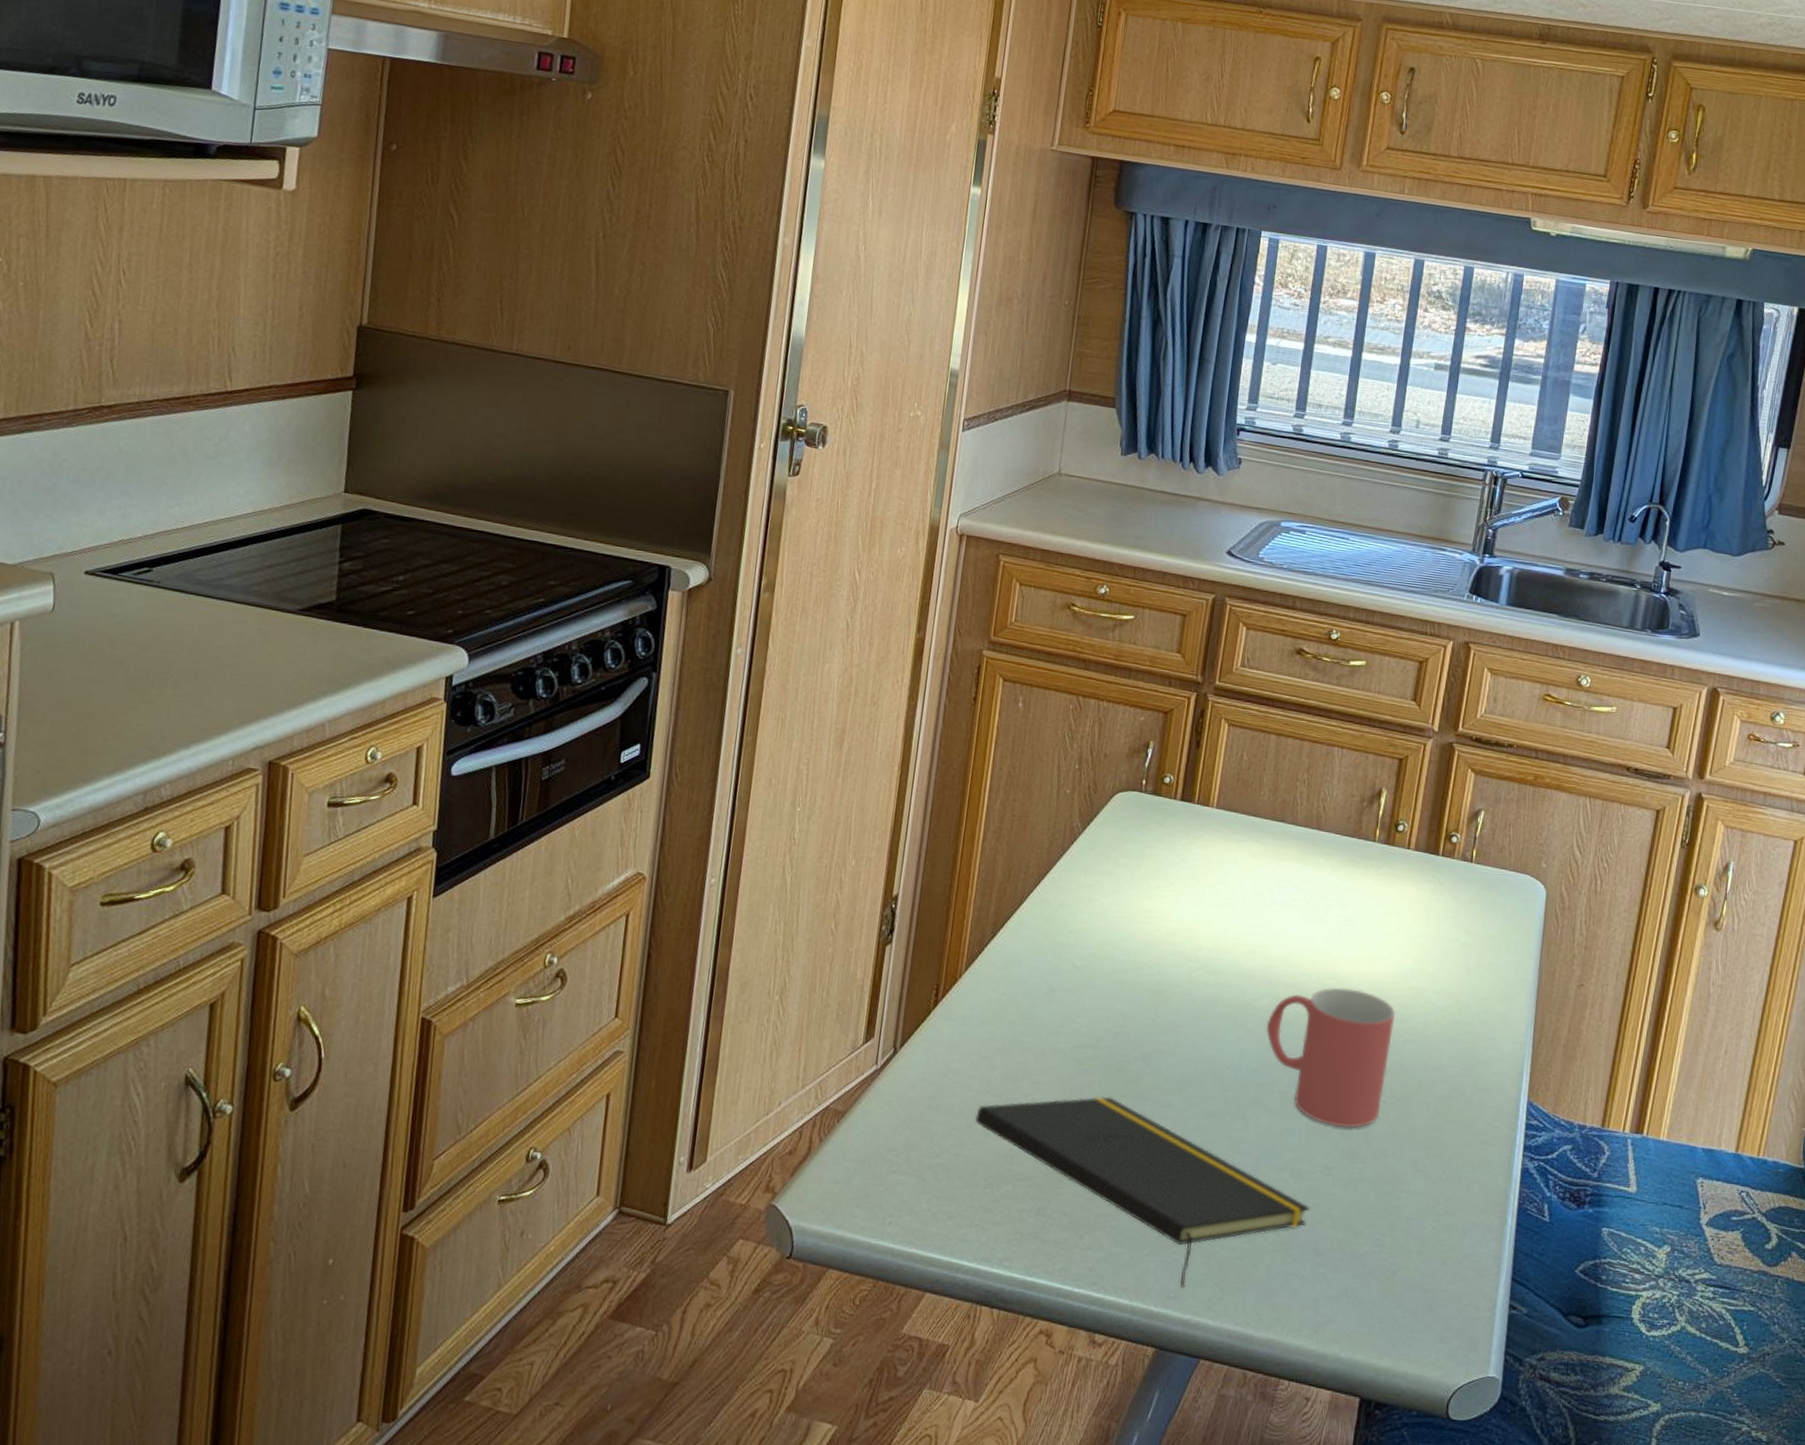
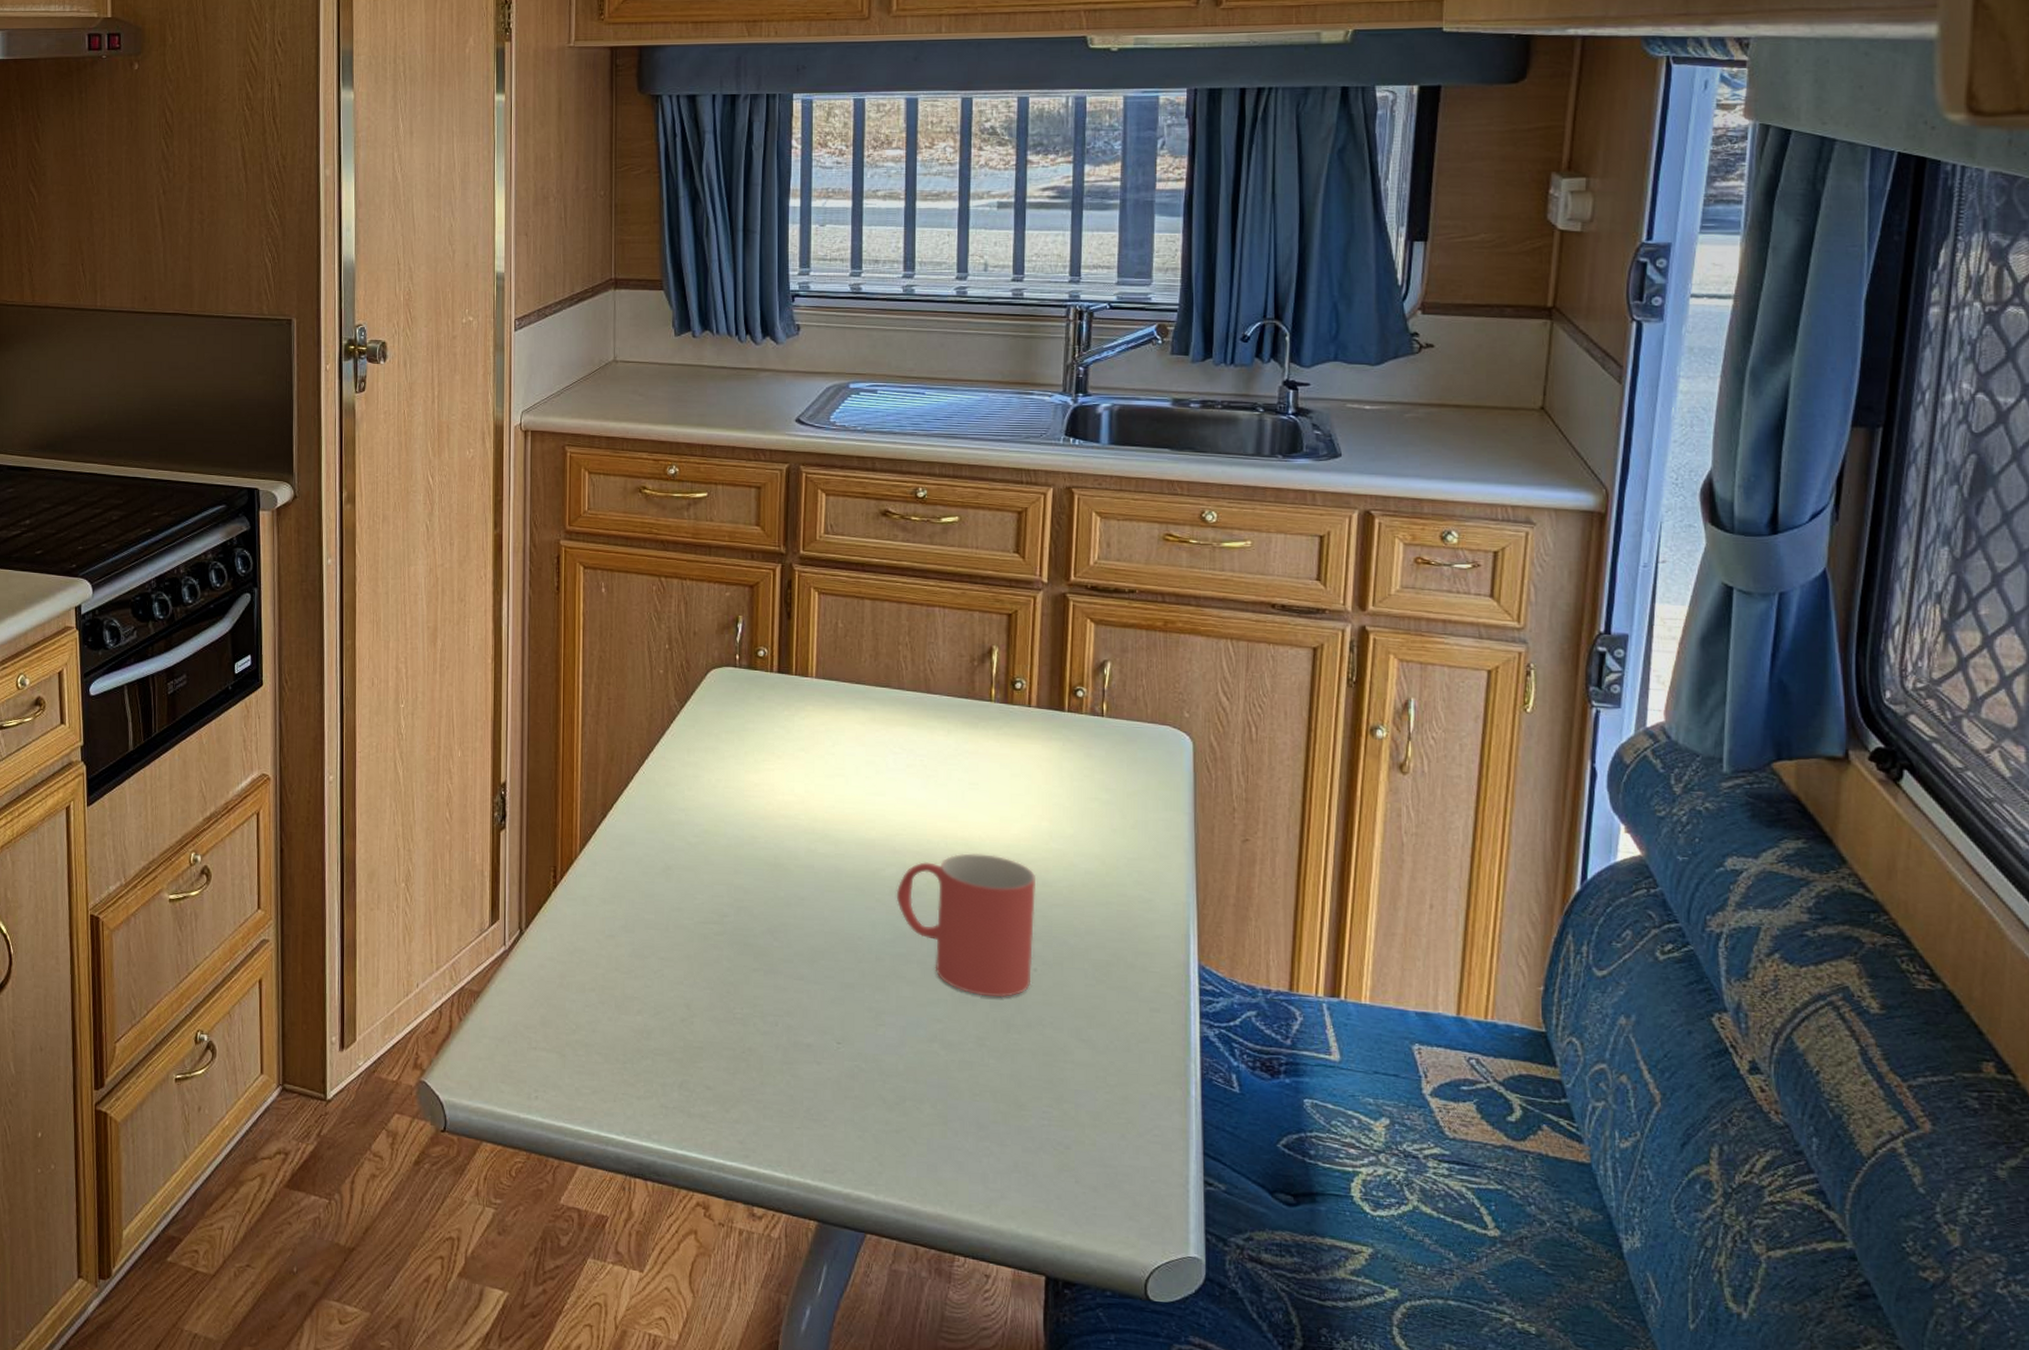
notepad: present [974,1096,1310,1288] -> none [606,970,966,1162]

